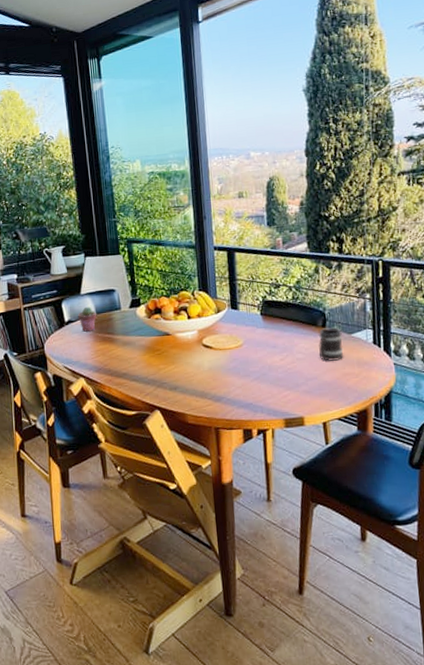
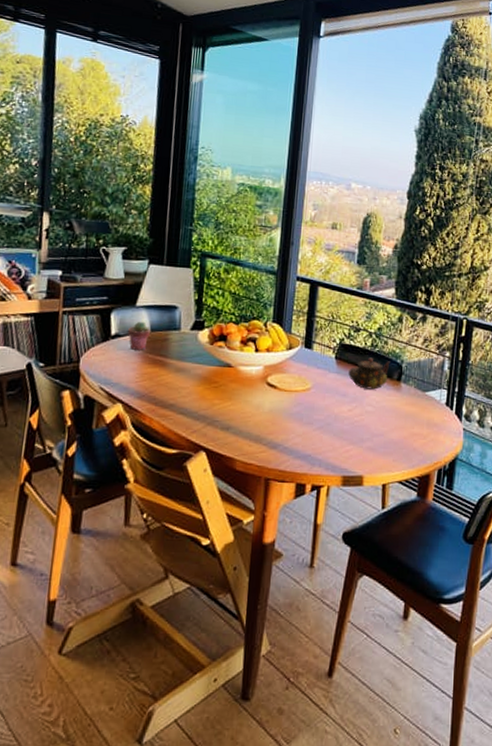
teapot: none [275,309,313,339] -> present [348,357,390,390]
mug: present [319,328,344,361] -> none [390,382,416,419]

